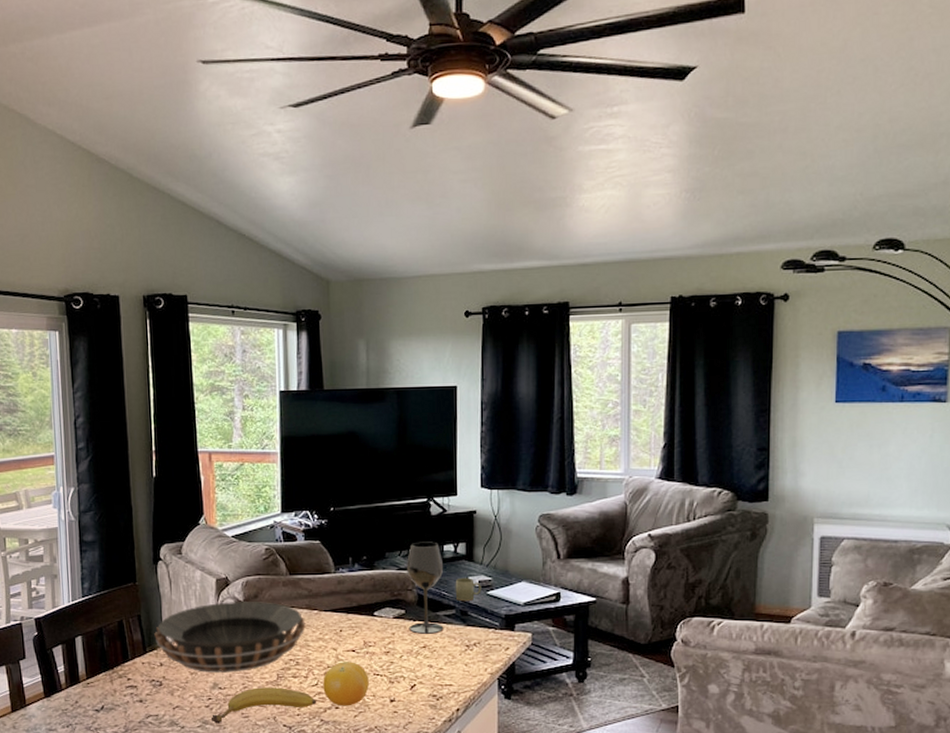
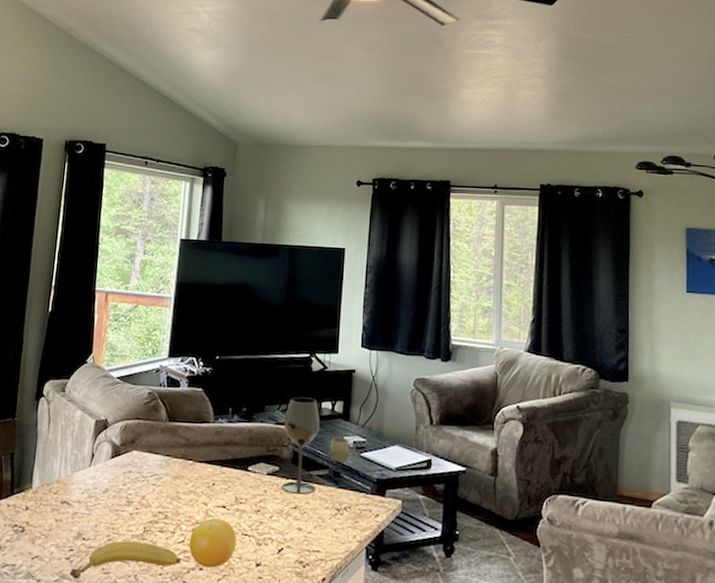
decorative bowl: present [154,602,306,673] -> none [24,445,179,522]

